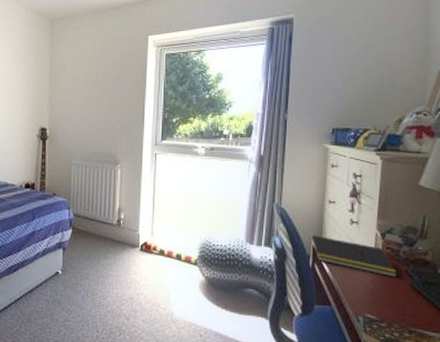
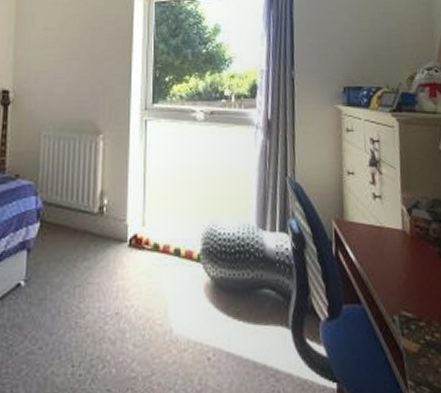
notepad: present [310,235,398,277] -> none [331,214,430,262]

